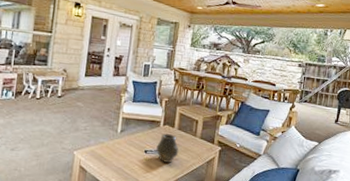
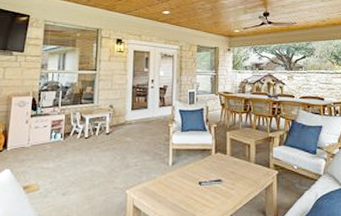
vase: present [156,133,179,163] -> none [211,162,235,193]

